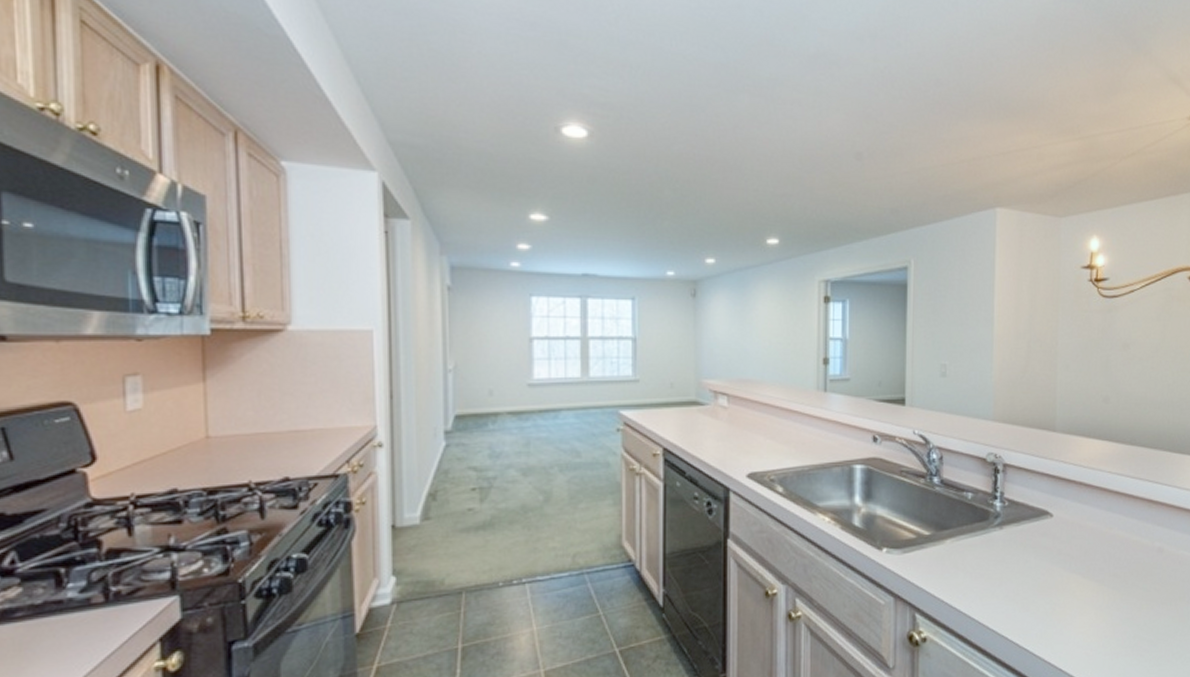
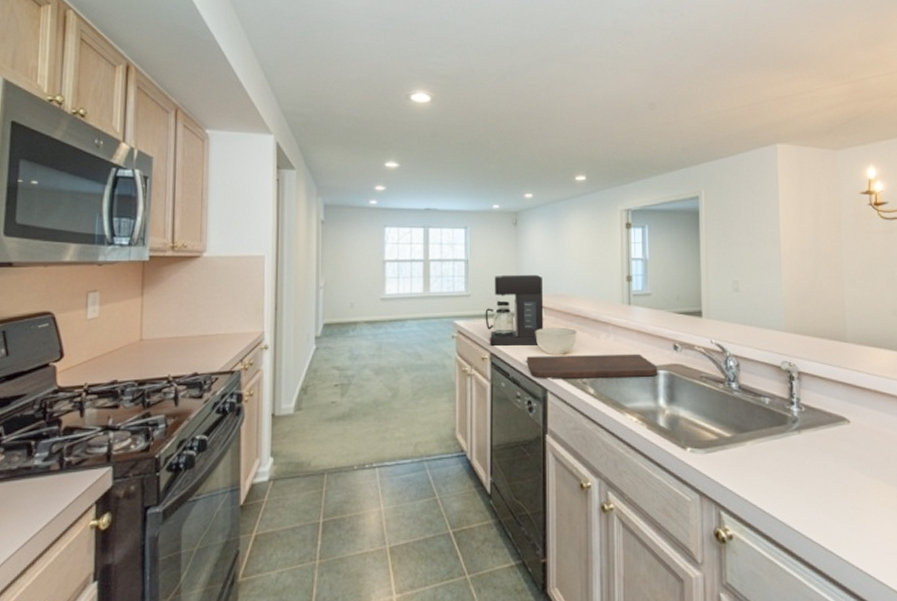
coffee maker: none [657,356,727,441] -> present [485,274,544,347]
cutting board: none [706,446,855,477] -> present [526,353,658,379]
bowl: none [716,417,765,450] -> present [535,327,577,356]

